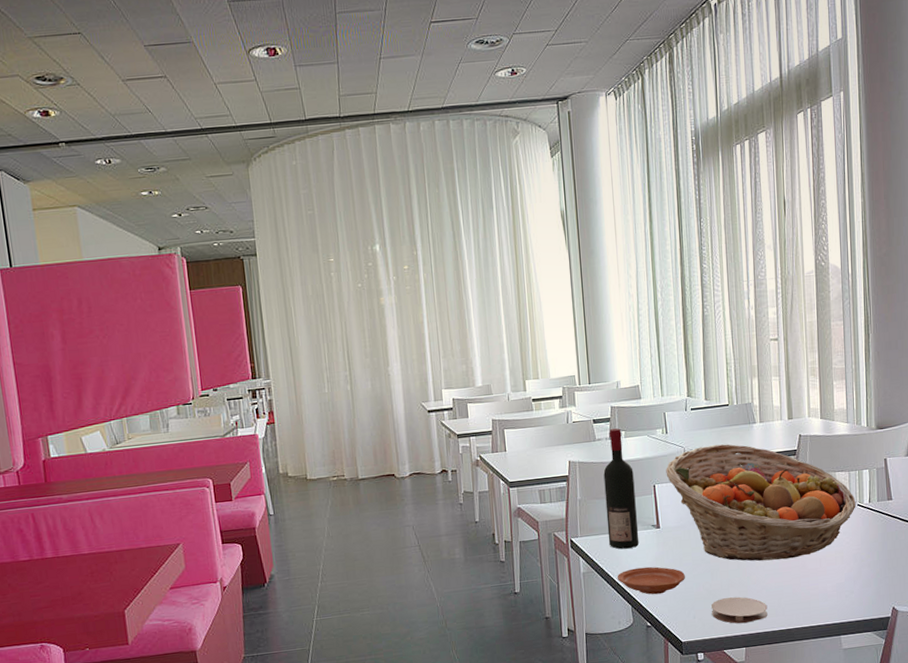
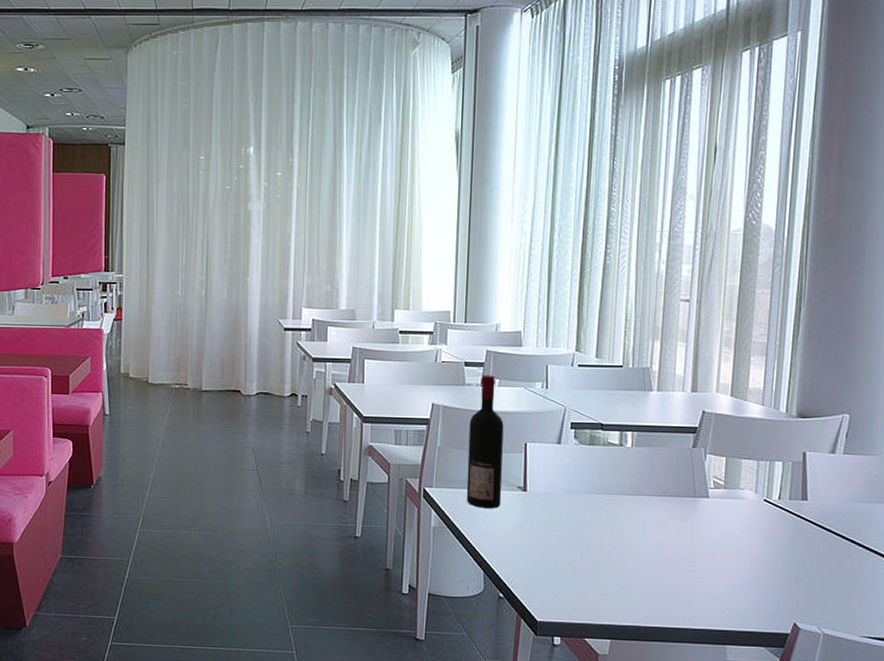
plate: present [618,566,685,595] -> none [472,531,549,564]
fruit basket: present [666,444,856,561] -> none [541,408,763,549]
coaster: present [710,596,768,624] -> none [575,580,642,613]

